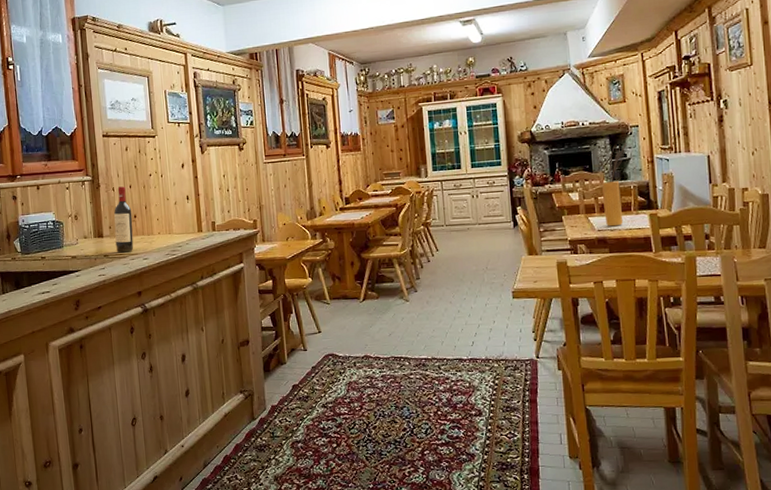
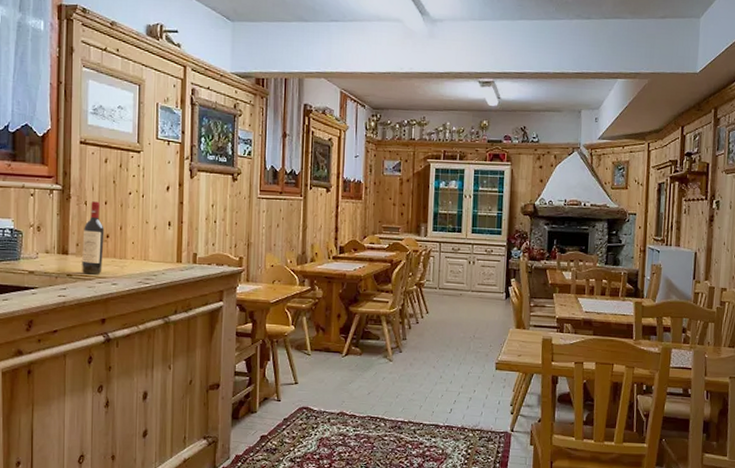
vase: present [595,143,626,227] -> none [592,227,622,310]

